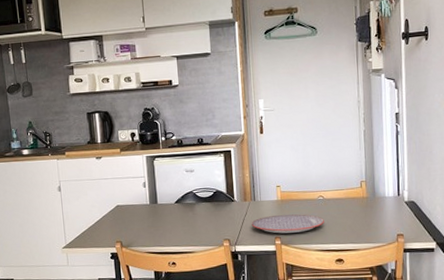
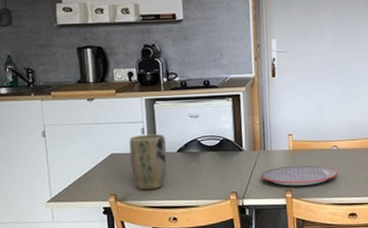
plant pot: none [132,187,166,238] -> present [129,133,167,190]

